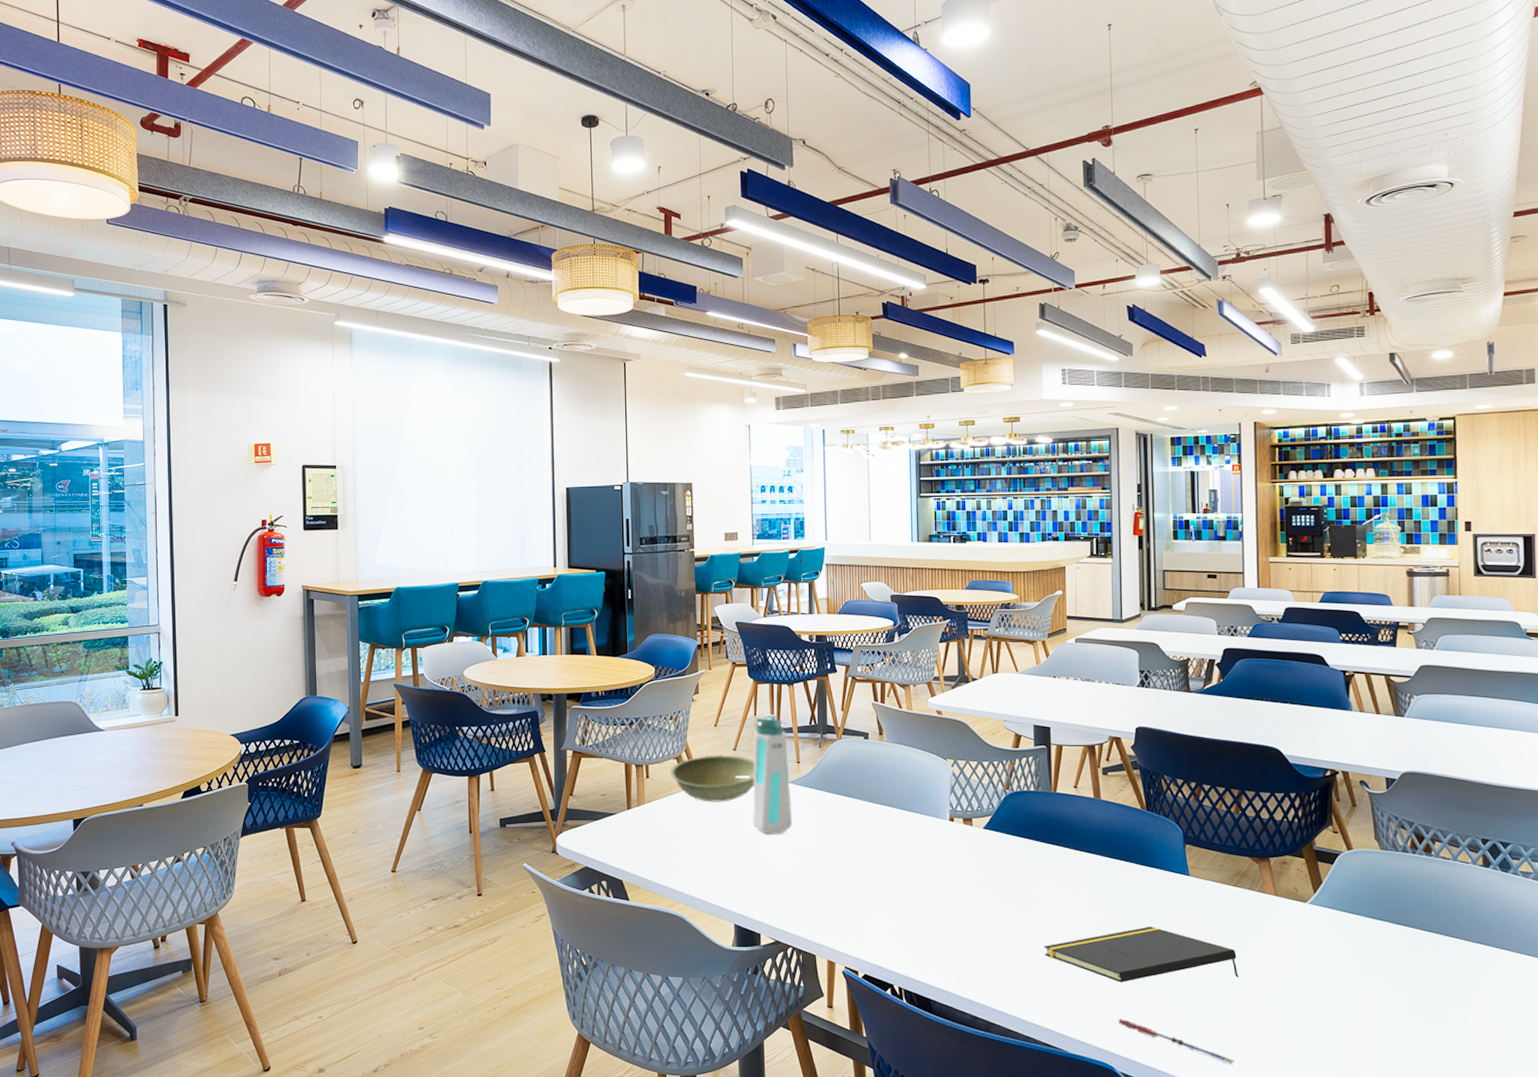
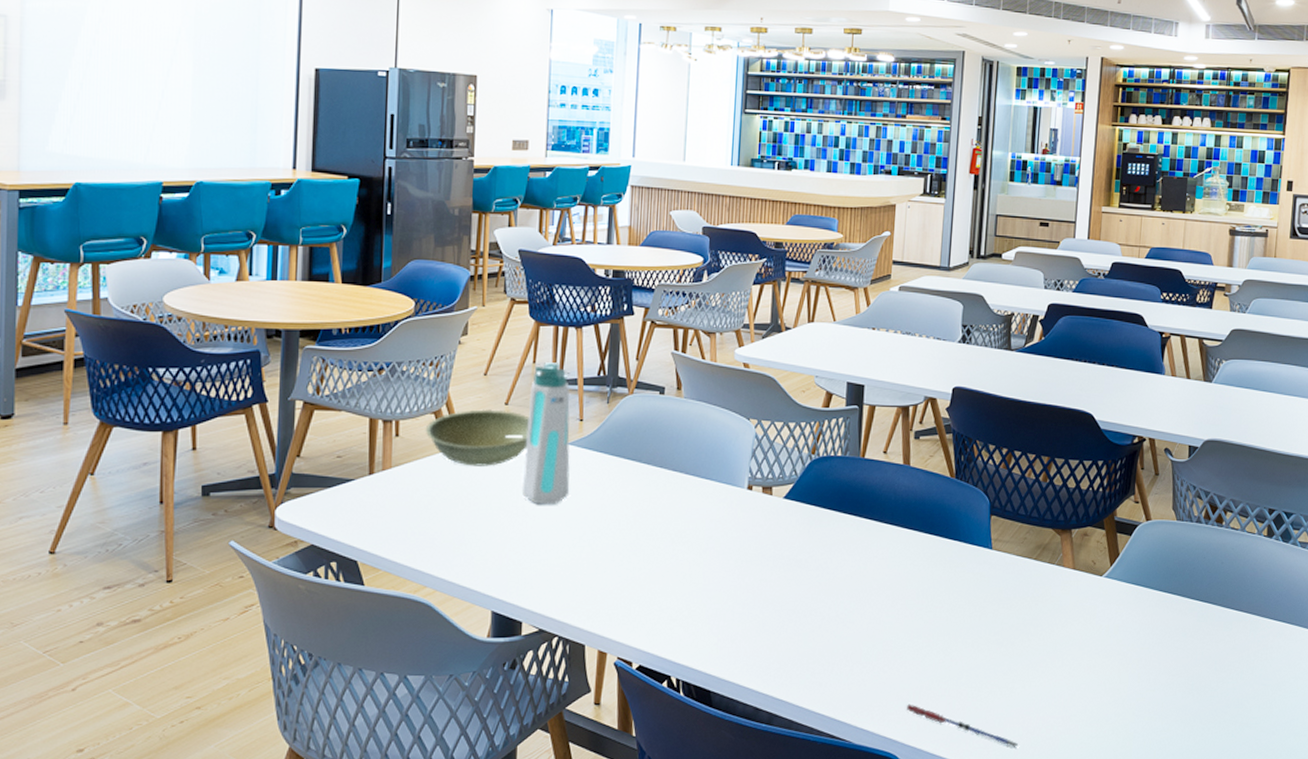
notepad: present [1043,926,1240,983] -> none [836,603,1031,666]

